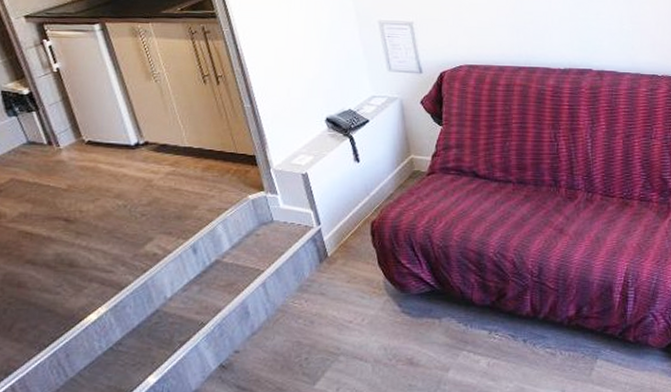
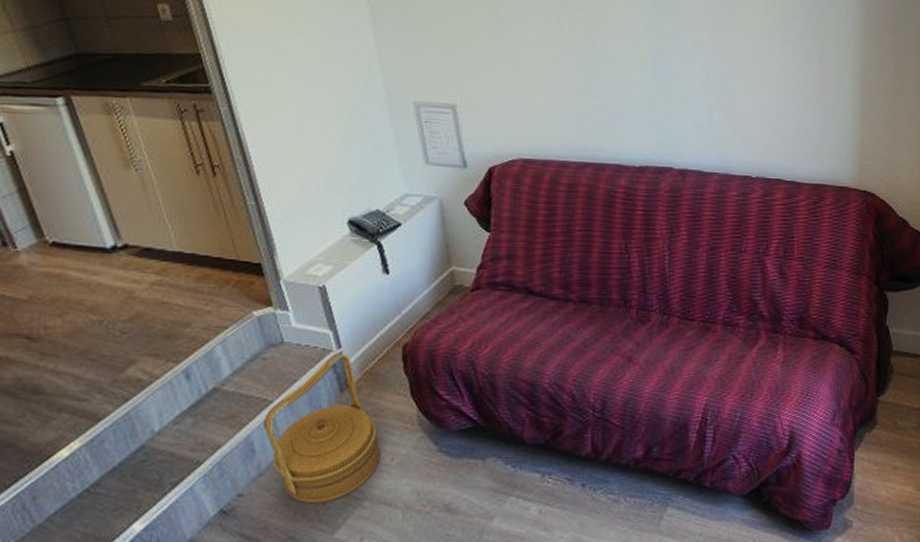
basket: none [257,229,353,359] -> present [264,353,381,504]

